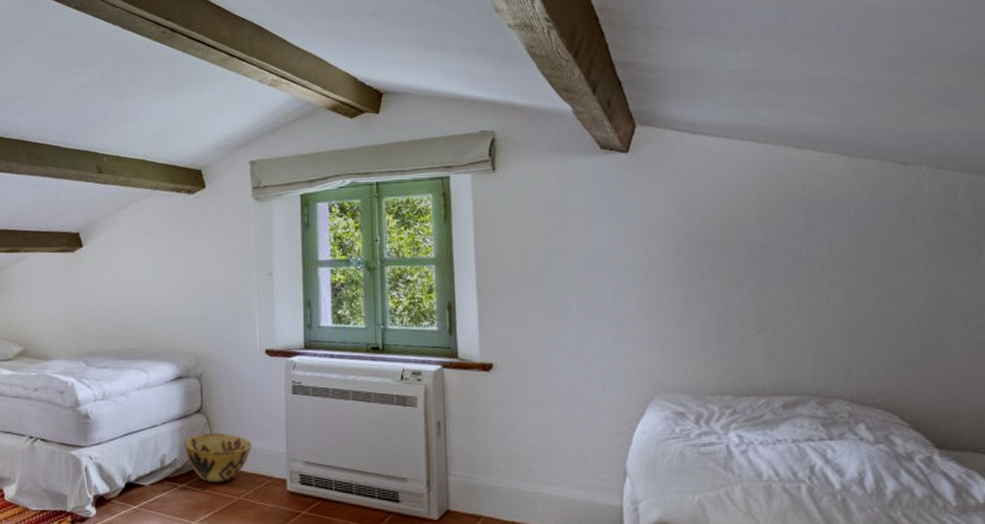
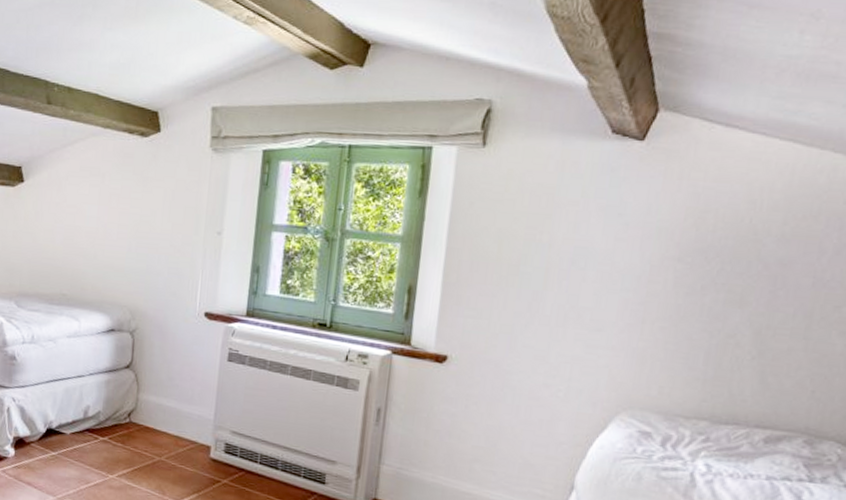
woven basket: present [184,433,252,482] -> none [110,389,180,441]

